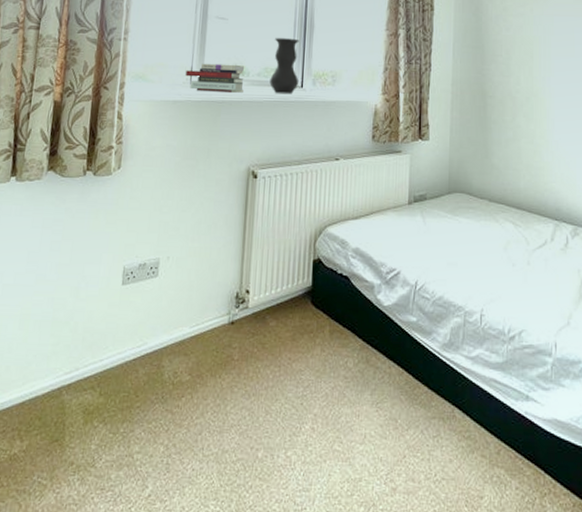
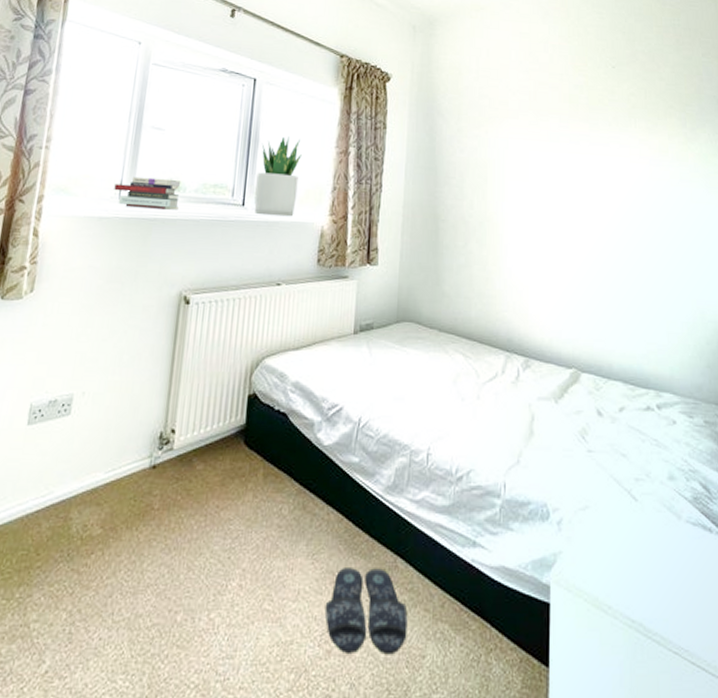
vase: present [269,38,299,95] -> none [208,152,242,213]
planter: none [312,21,354,97] -> present [254,136,302,217]
slippers: none [389,416,466,493] -> present [325,568,408,653]

